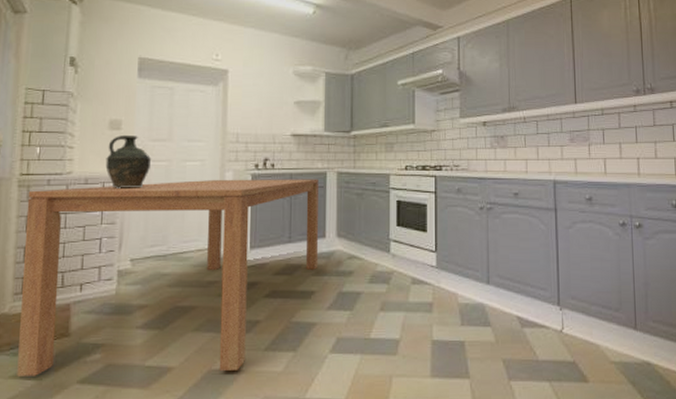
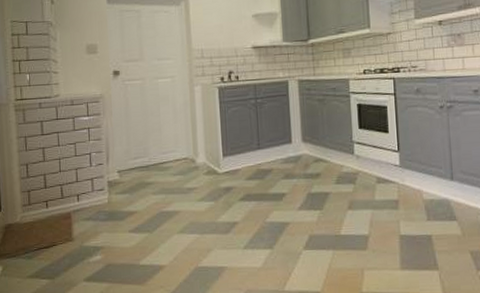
dining table: present [17,179,319,376] -> none [24,87,287,276]
ceramic jug: present [105,134,152,188] -> none [87,57,127,108]

